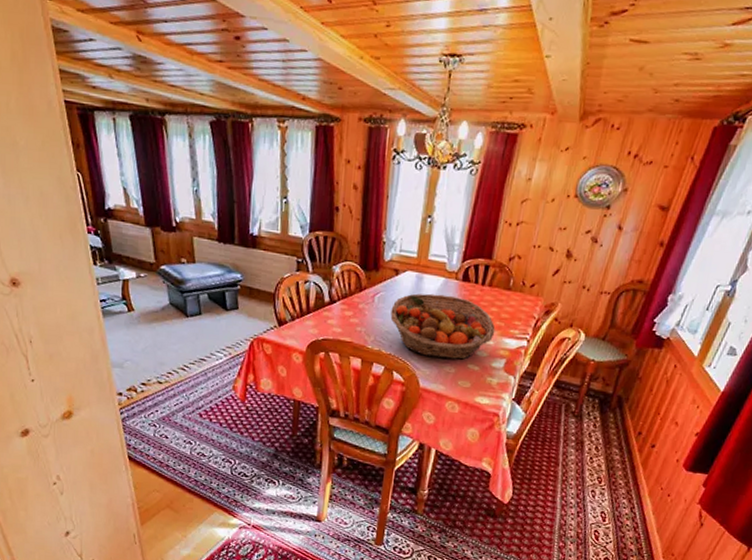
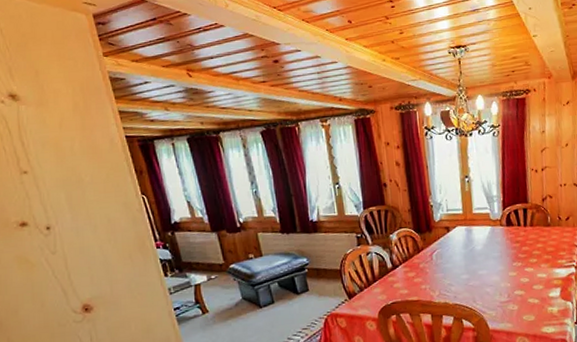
fruit basket: present [390,293,495,360] -> none [449,240,545,300]

